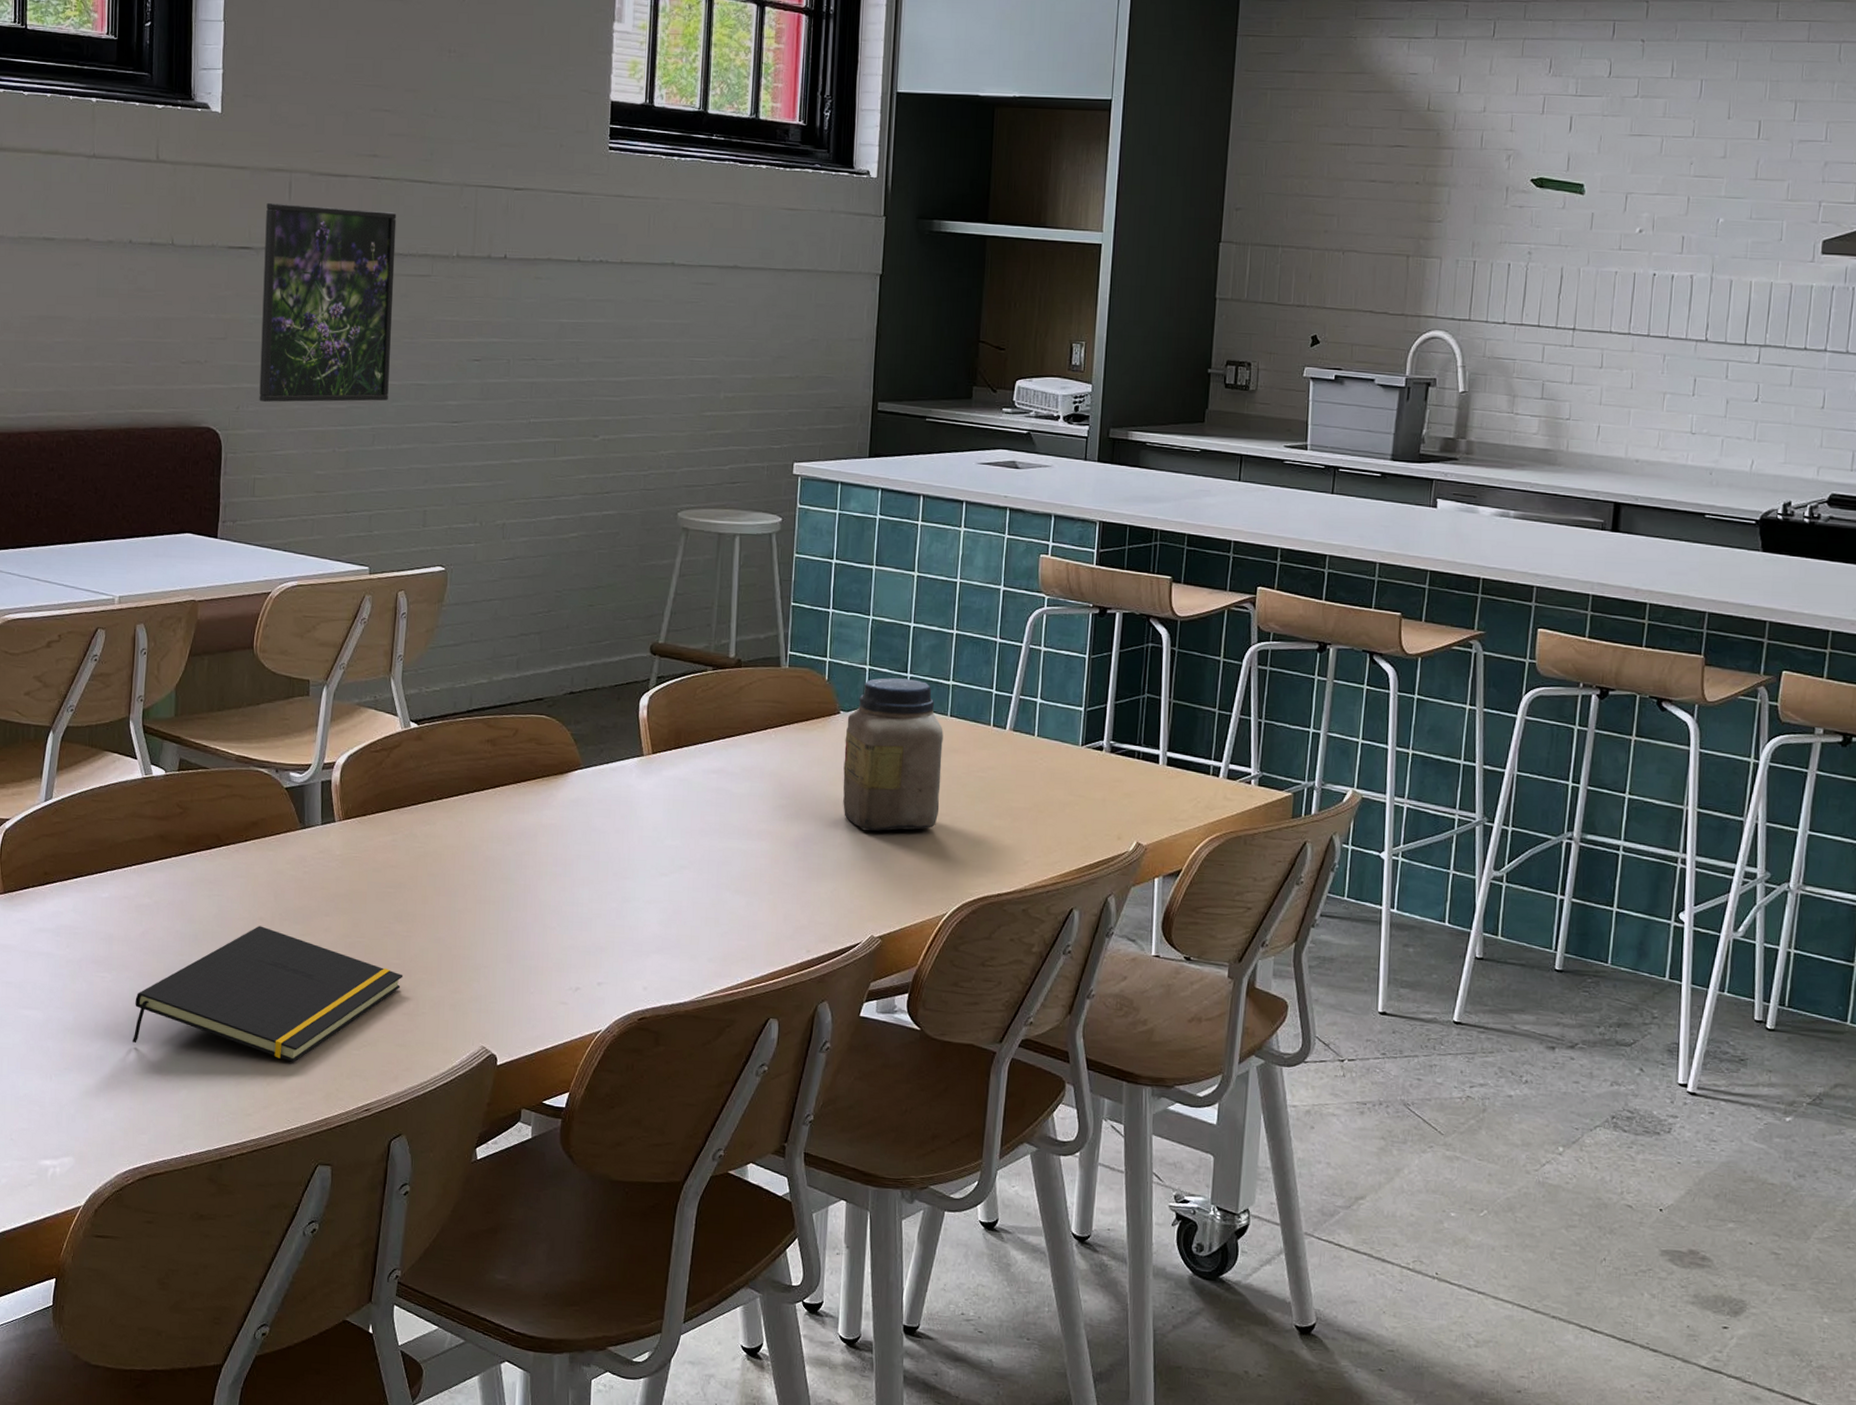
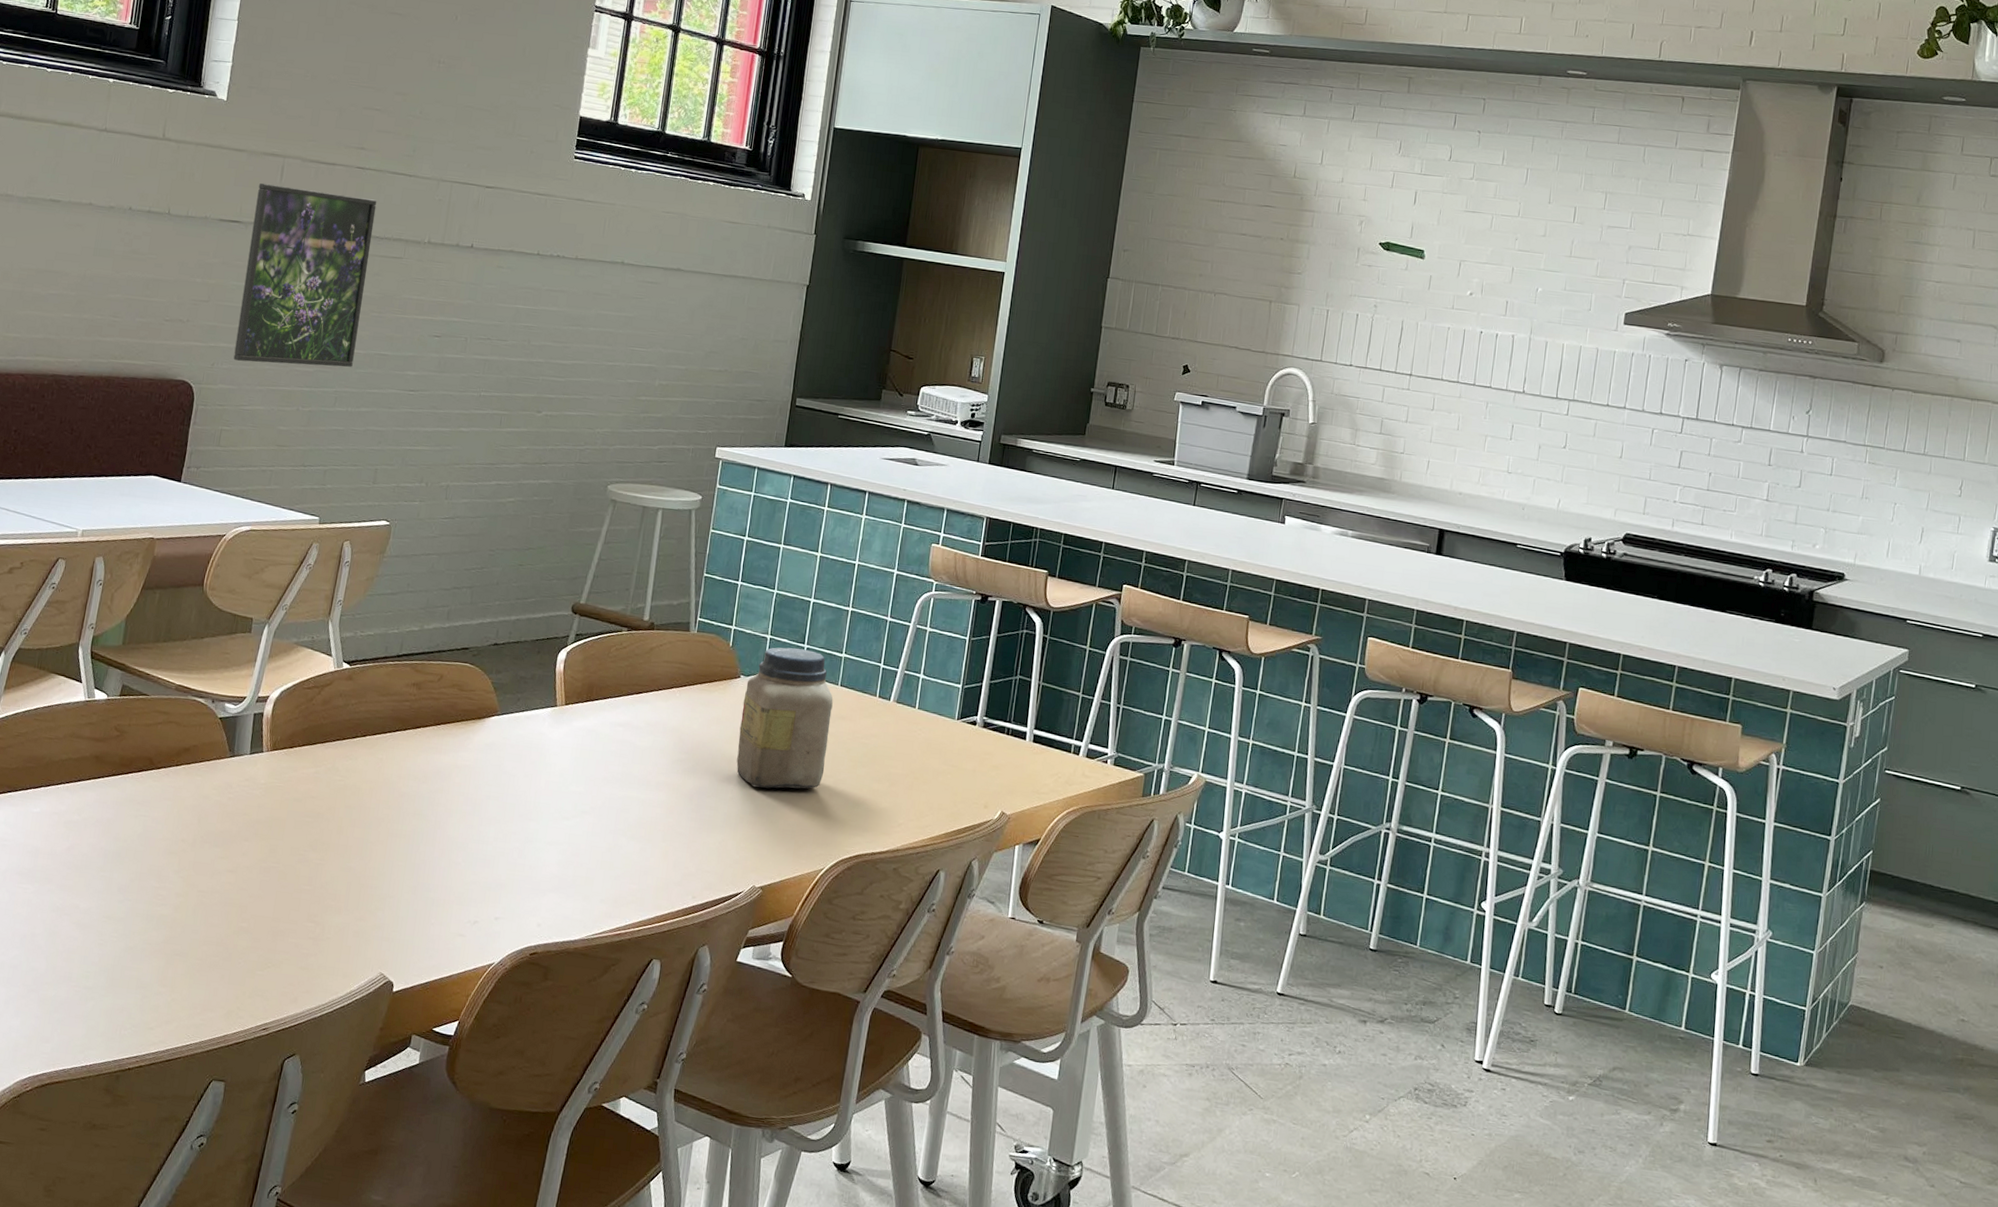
notepad: present [131,926,403,1062] -> none [46,847,313,979]

